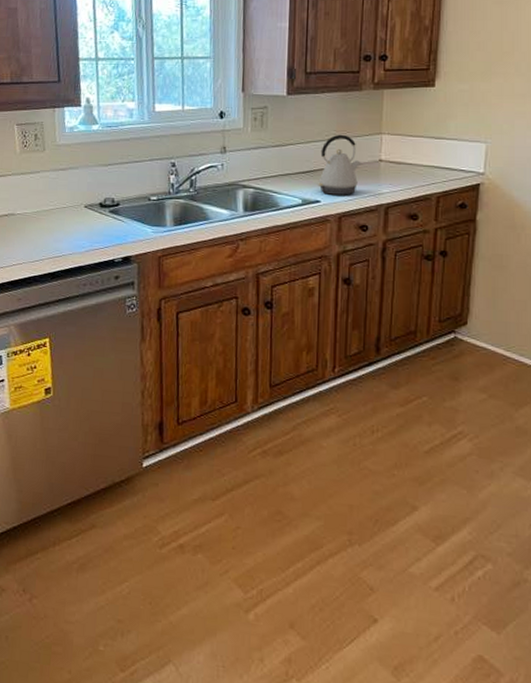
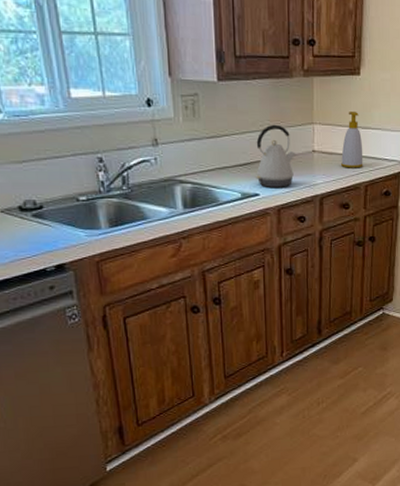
soap bottle: none [410,121,436,179] -> present [341,110,363,168]

